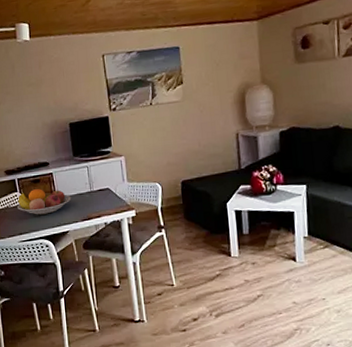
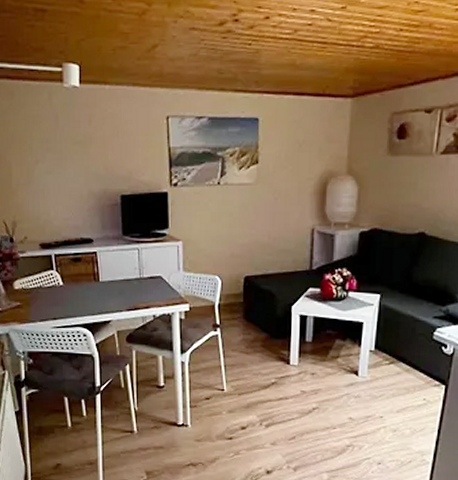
fruit bowl: present [17,188,72,215] -> none [53,269,117,299]

